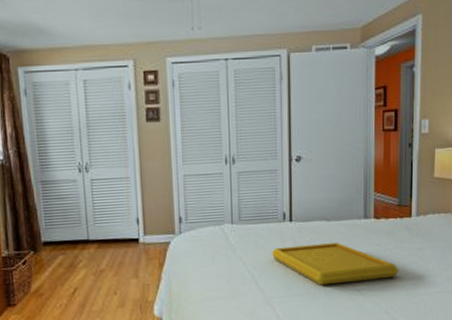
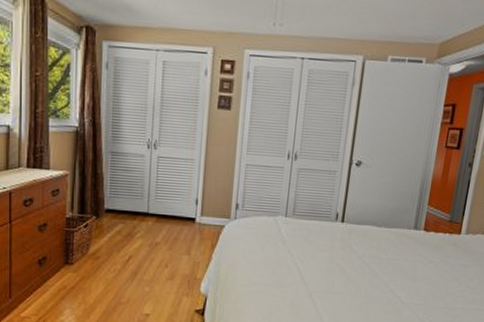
serving tray: present [272,243,399,285] -> none [320,245,441,289]

